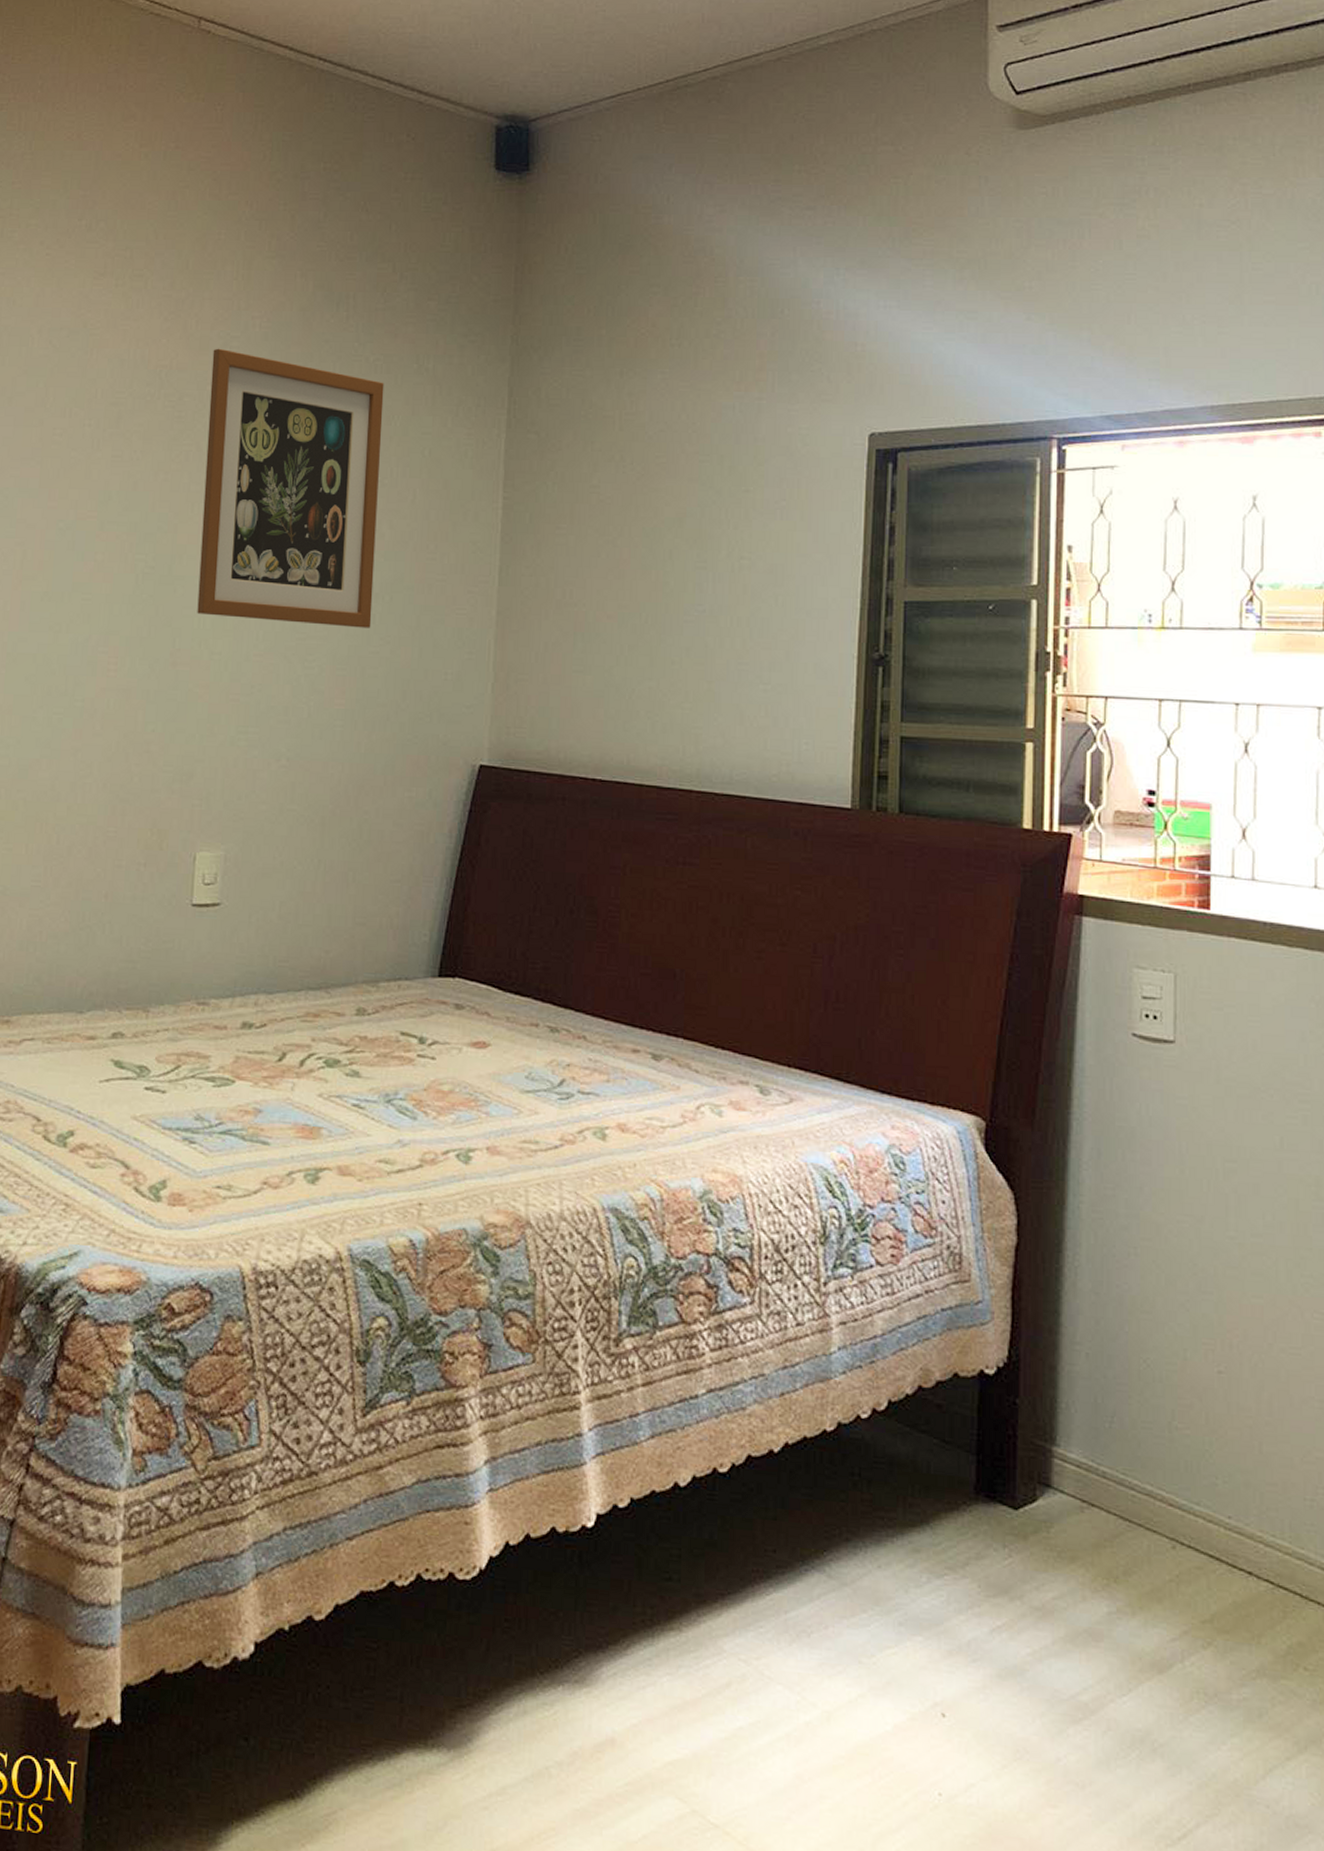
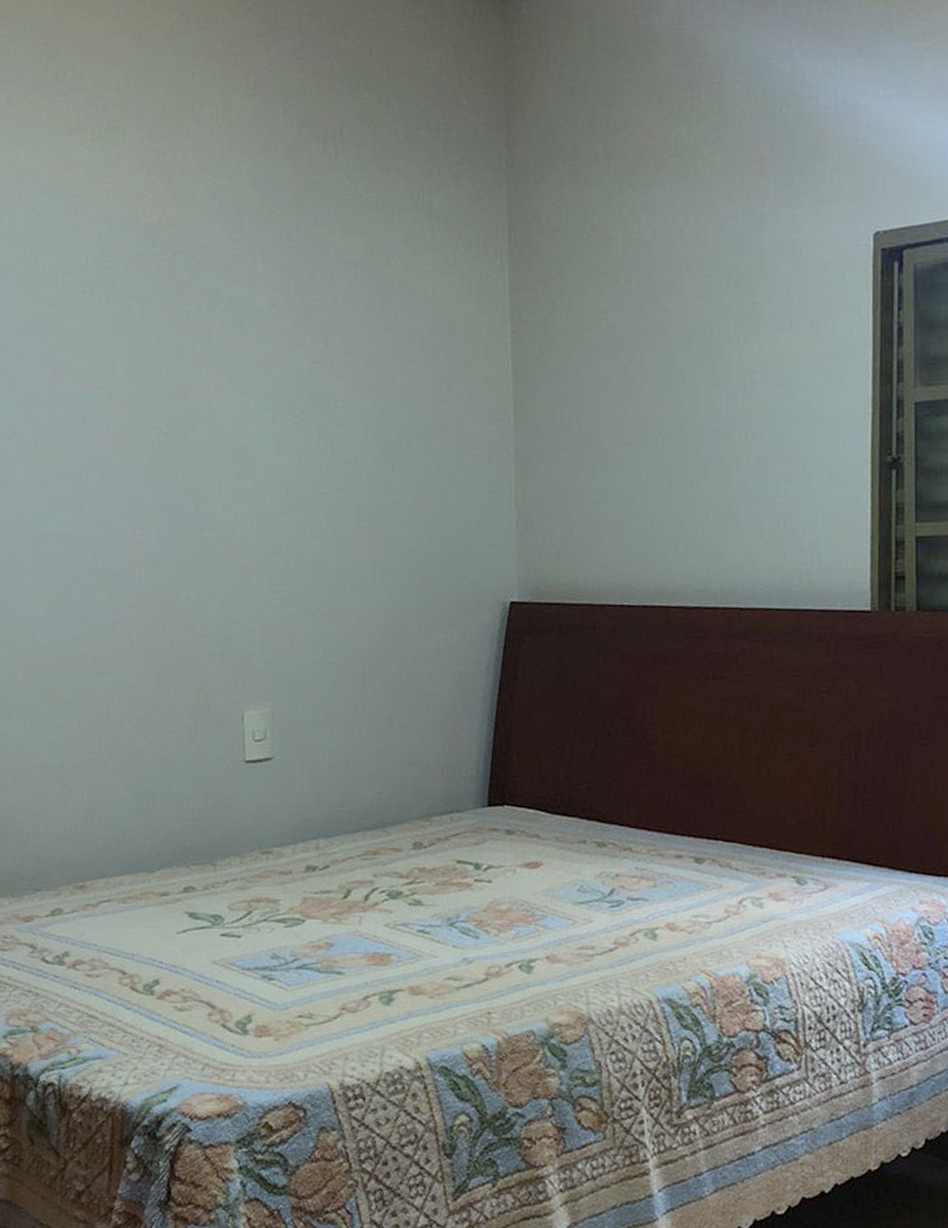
wall art: present [197,348,384,628] -> none [201,199,392,478]

